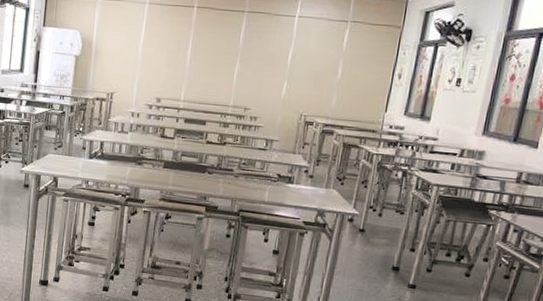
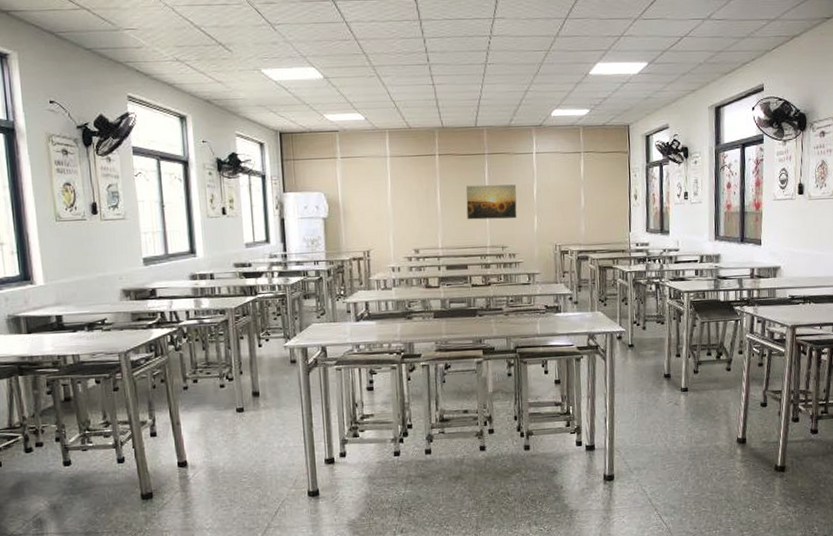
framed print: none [214,41,272,82] -> present [465,184,517,220]

